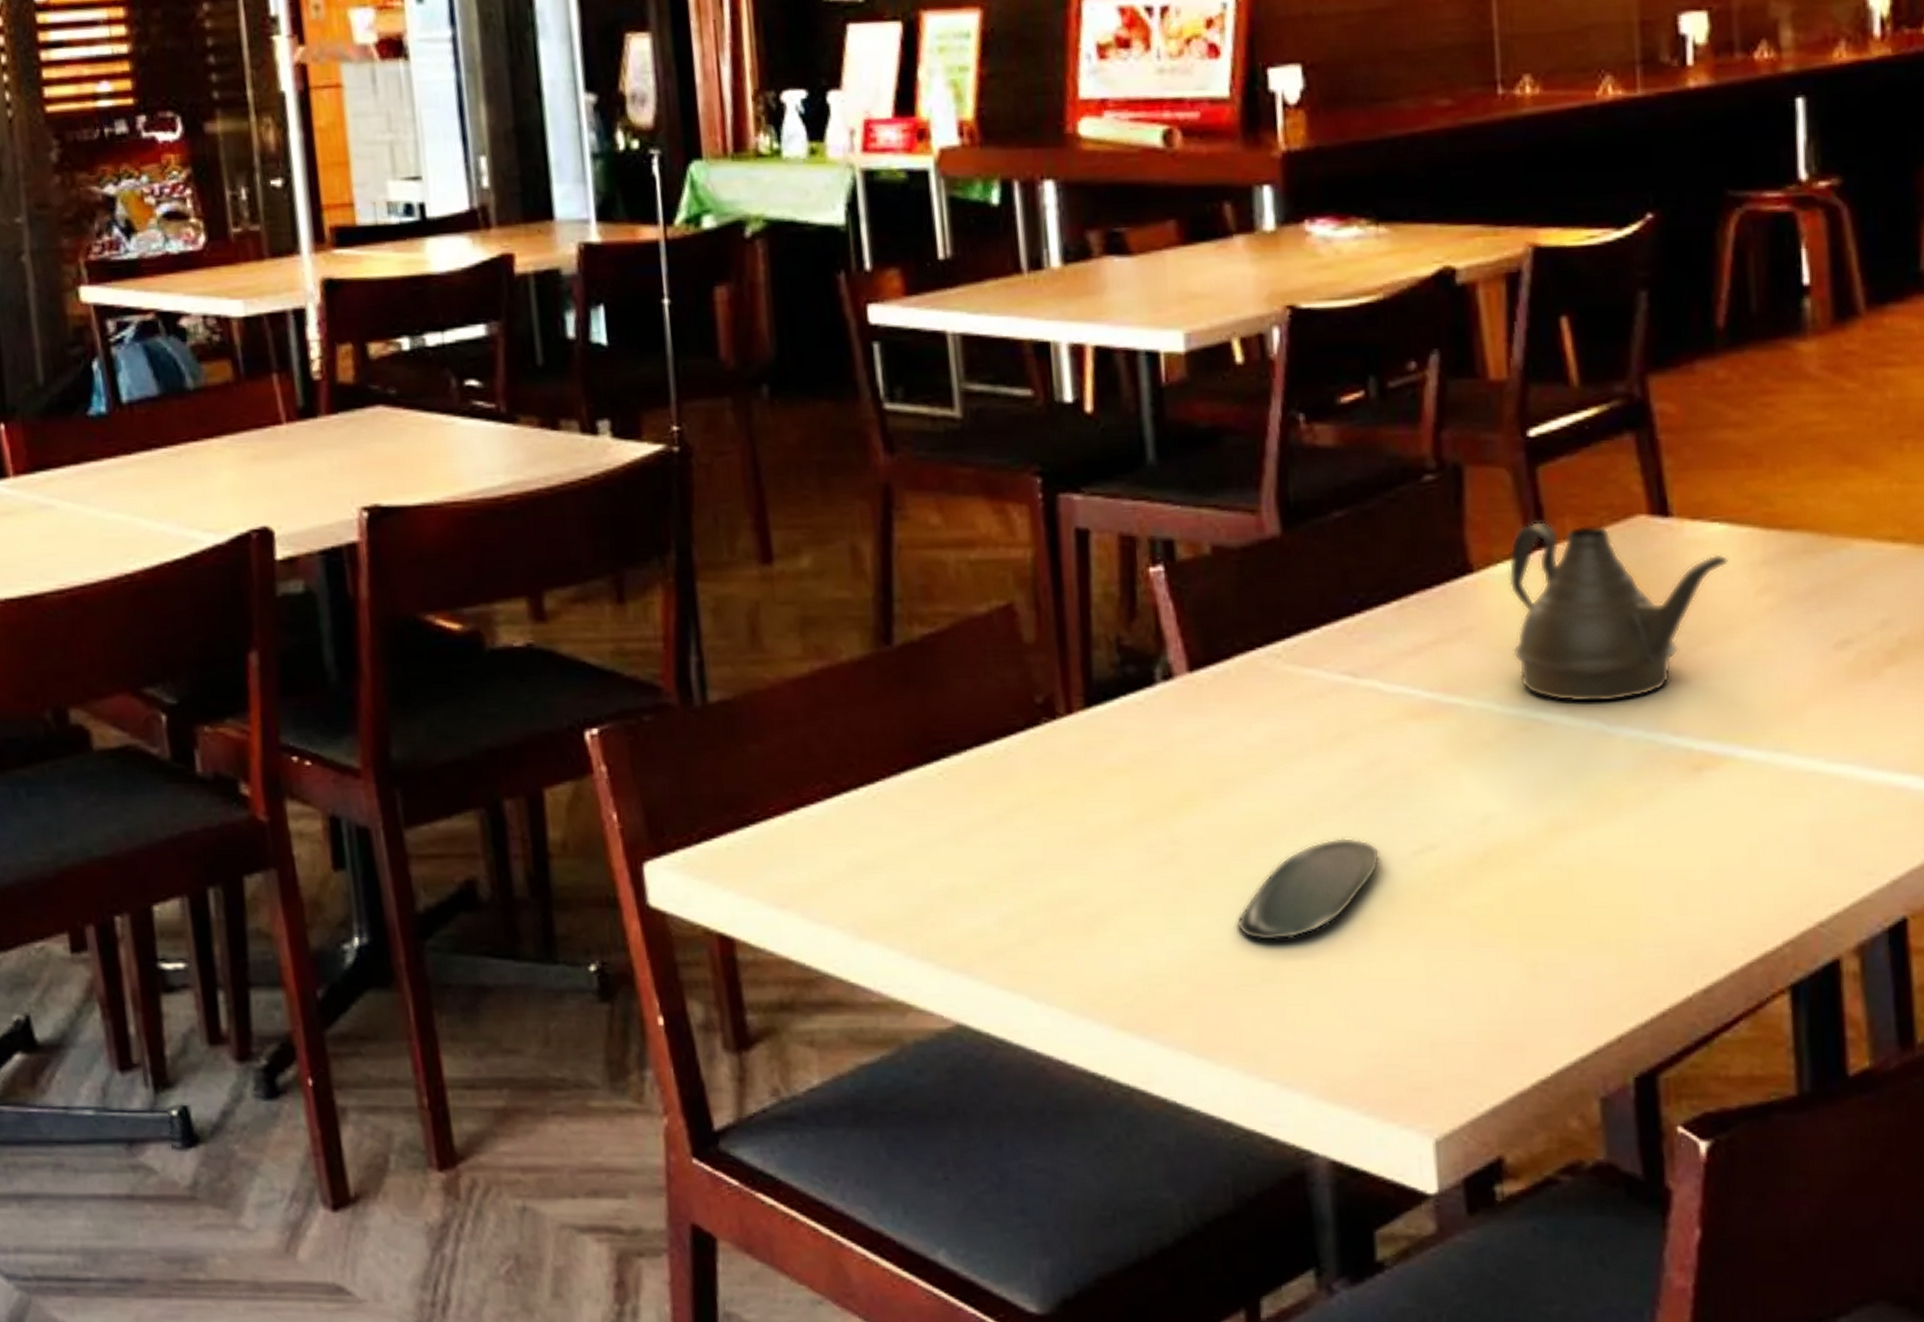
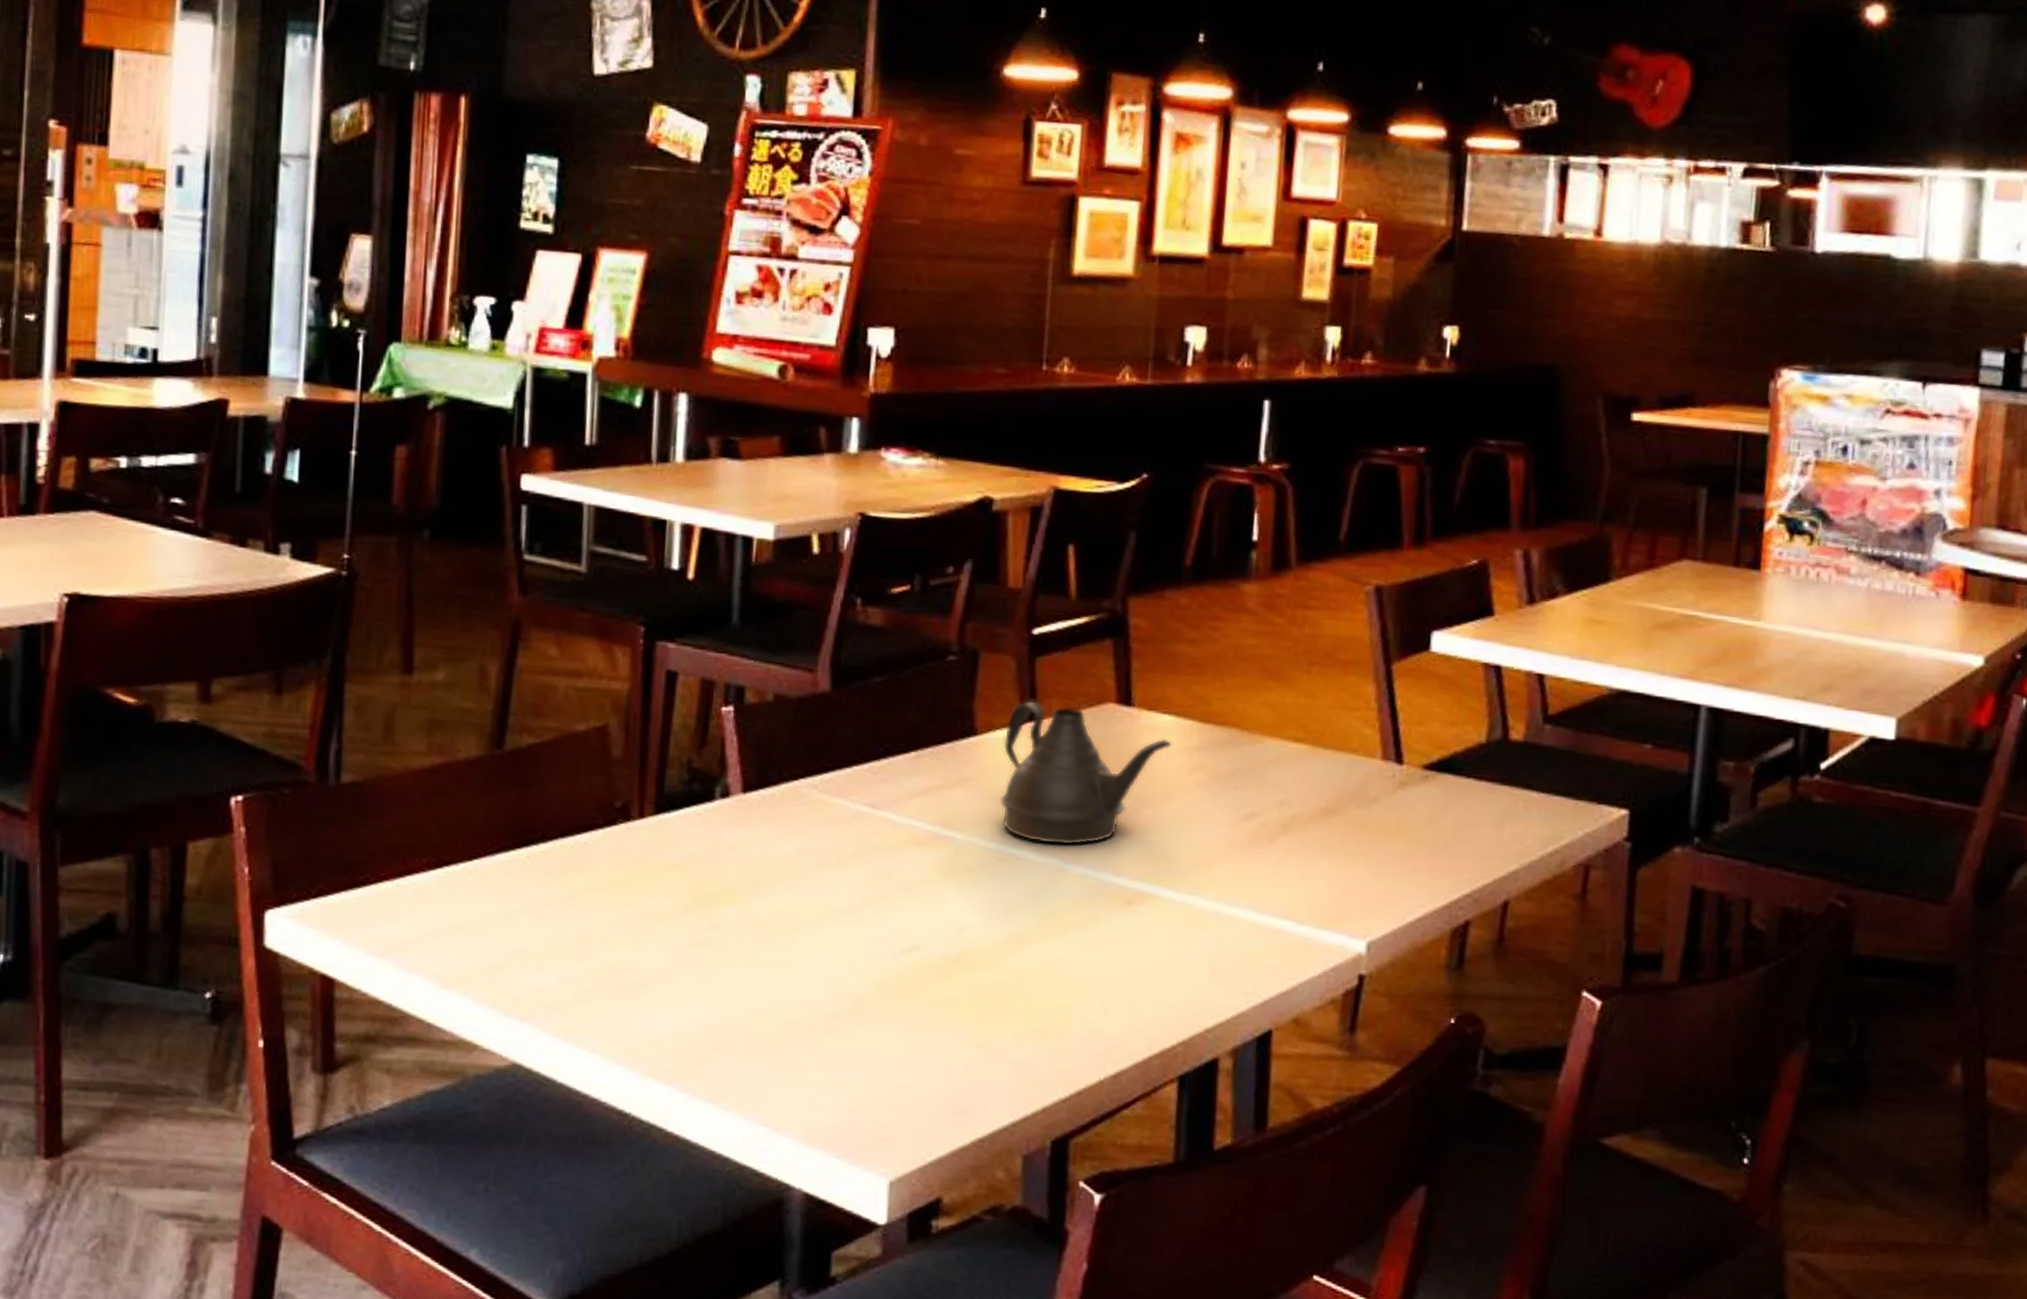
oval tray: present [1236,838,1381,941] -> none [753,935,876,1013]

